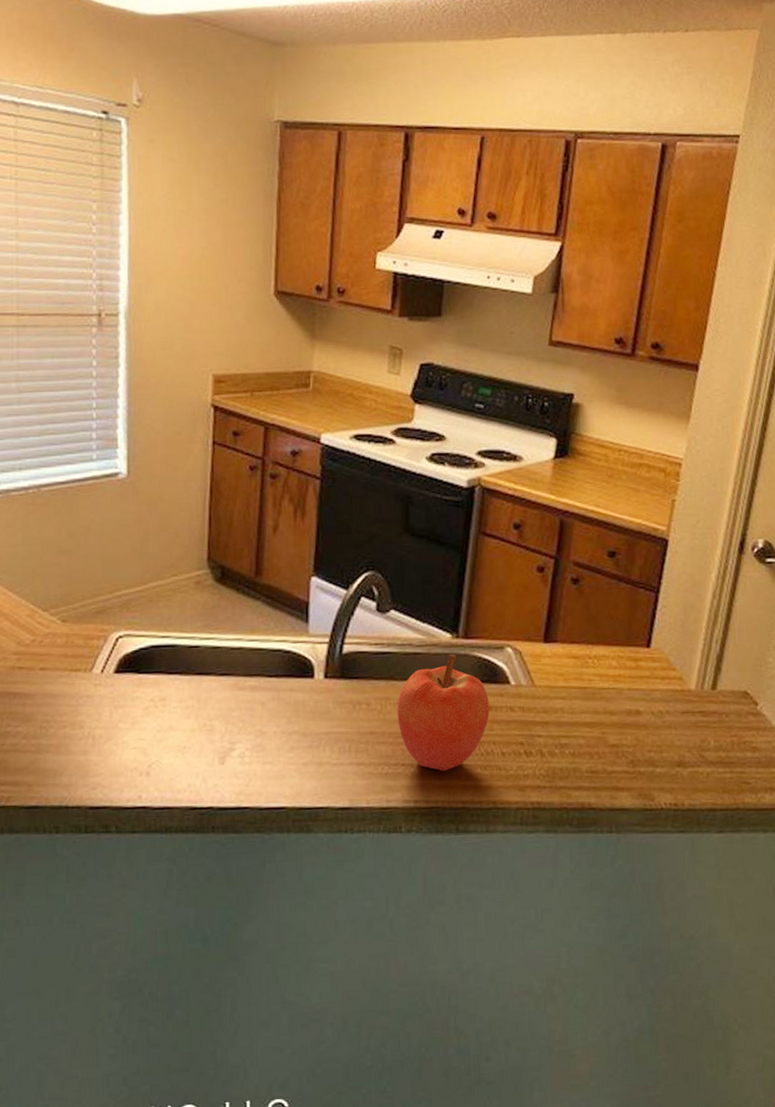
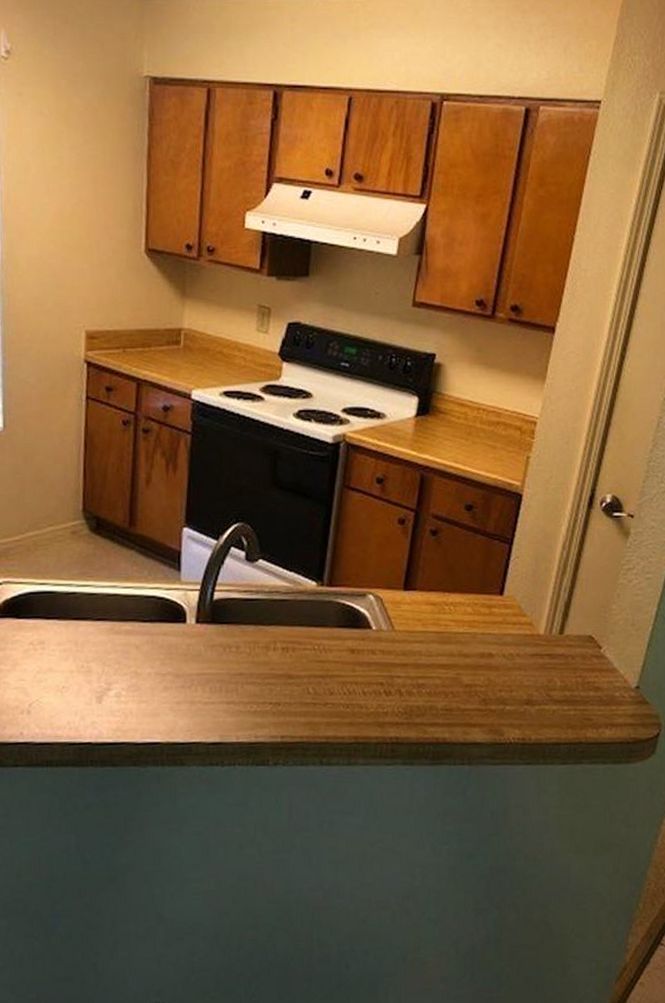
apple: present [397,653,489,772] -> none [265,600,352,710]

